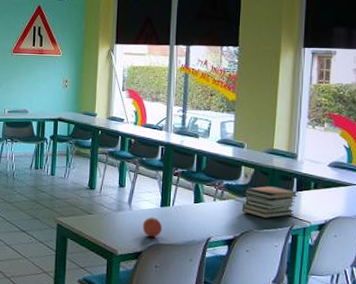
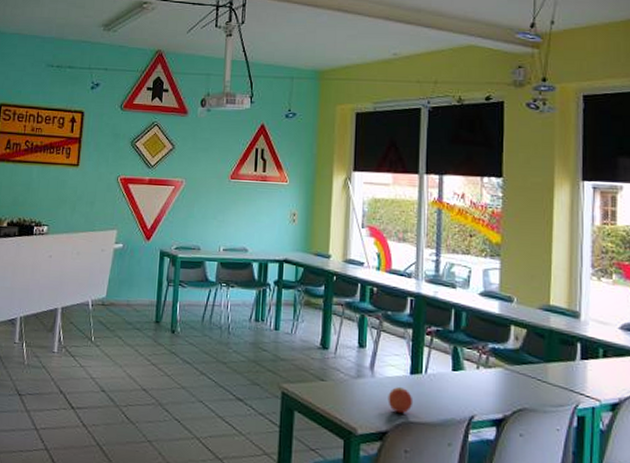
book stack: present [241,186,298,218] -> none [512,351,583,394]

